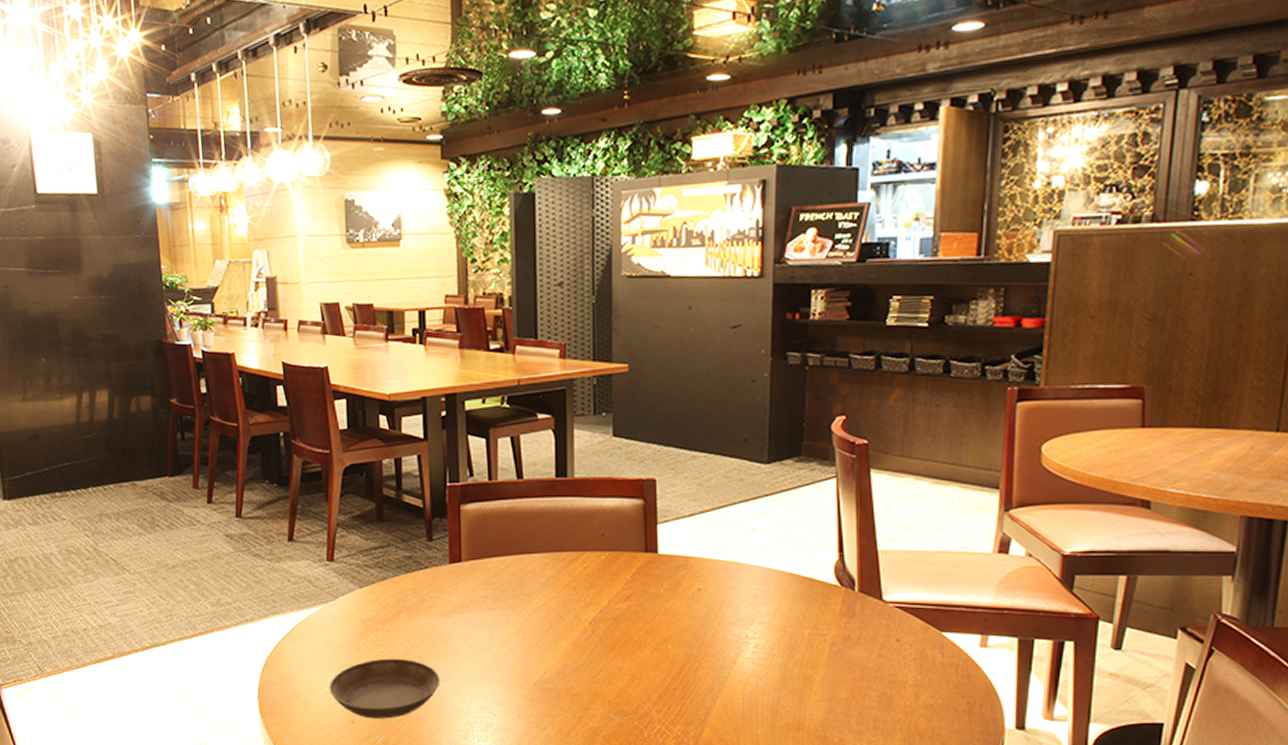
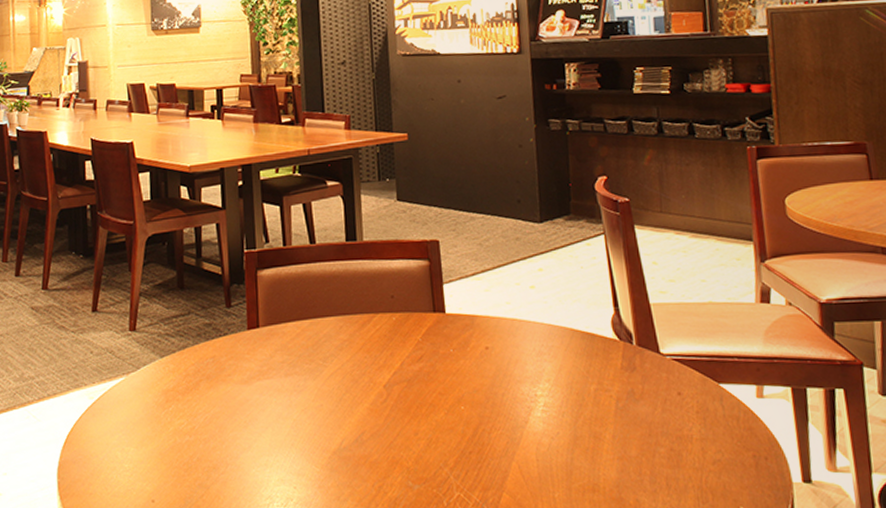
saucer: present [329,658,440,719] -> none [129,430,240,497]

